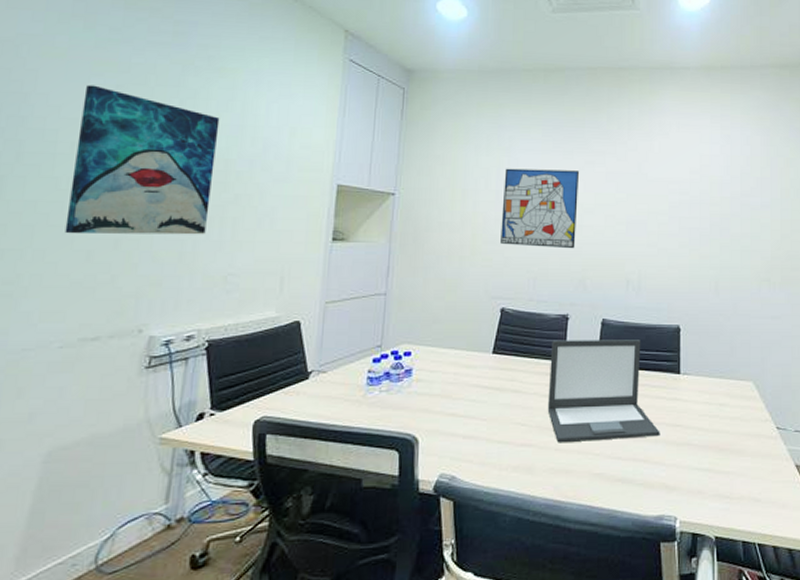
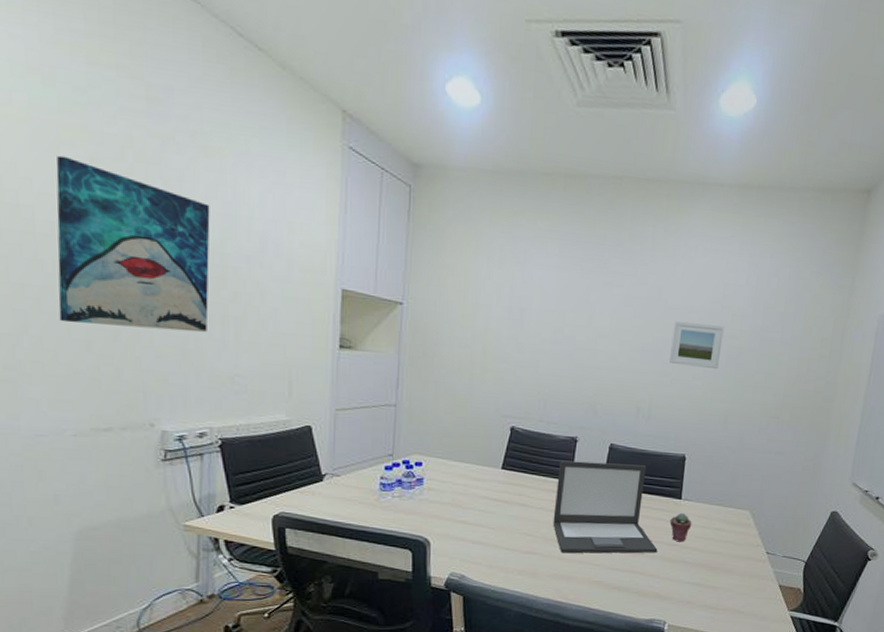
wall art: present [500,168,579,249] -> none [512,284,596,373]
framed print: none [655,192,705,236] -> present [670,320,724,369]
potted succulent: none [670,388,694,422] -> present [669,512,692,542]

